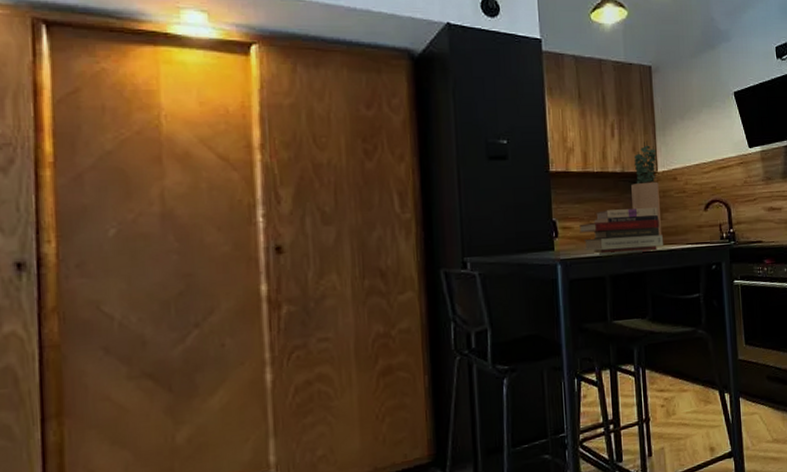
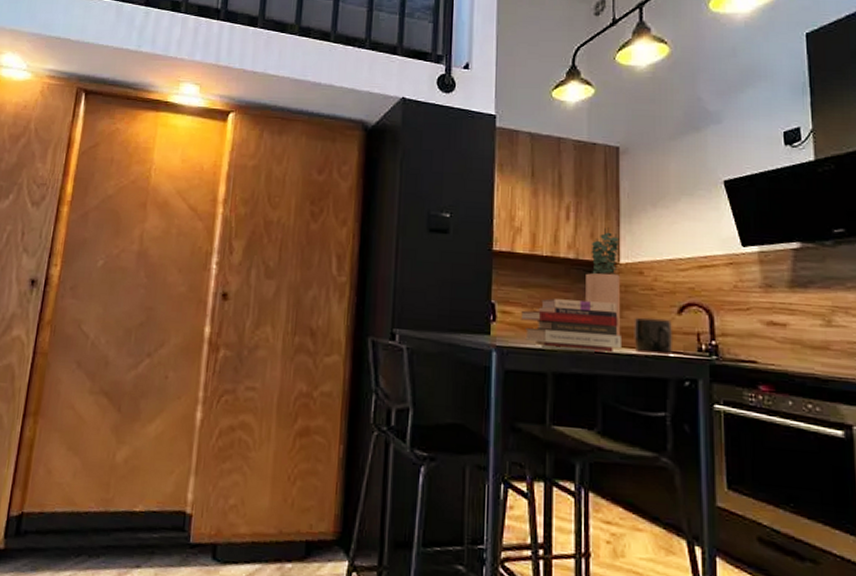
mug: none [671,216,702,248] -> present [634,317,673,356]

